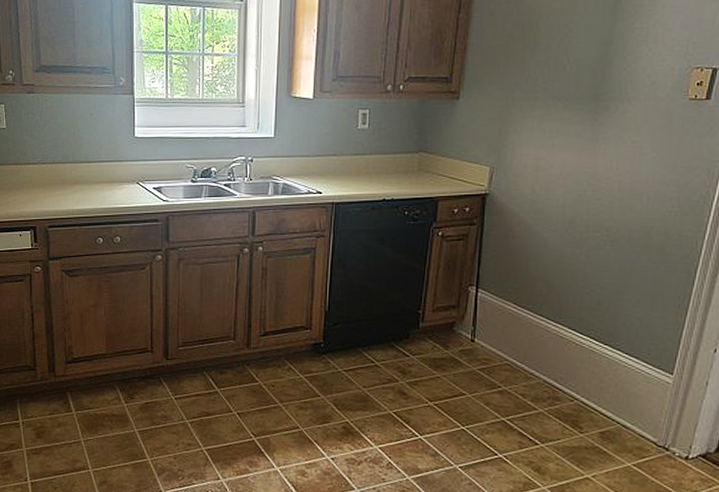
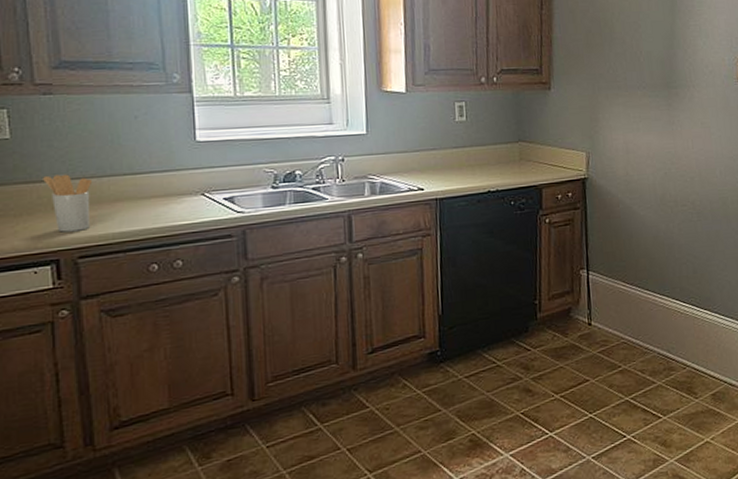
utensil holder: none [27,159,59,206] -> present [43,174,92,233]

